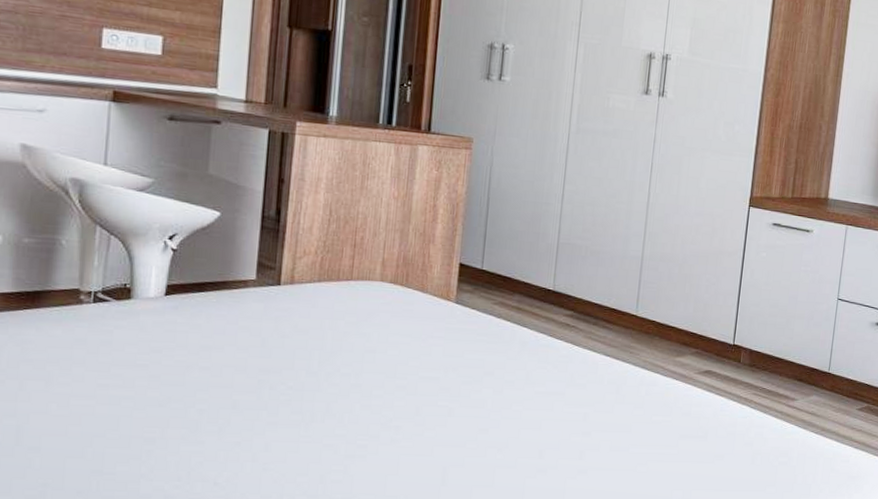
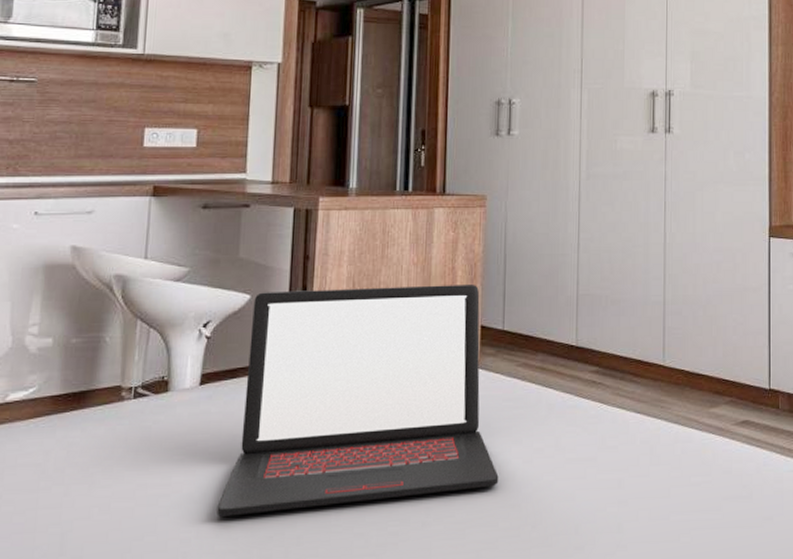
laptop: none [182,210,469,421] -> present [217,285,499,517]

